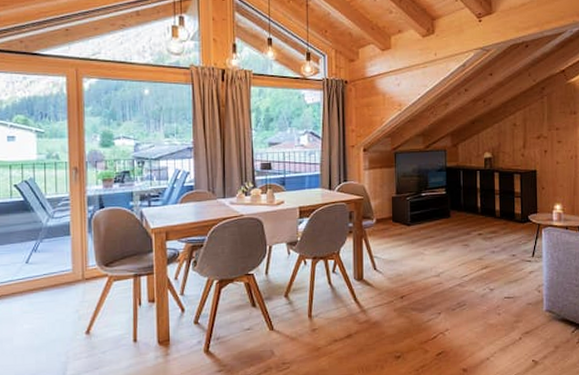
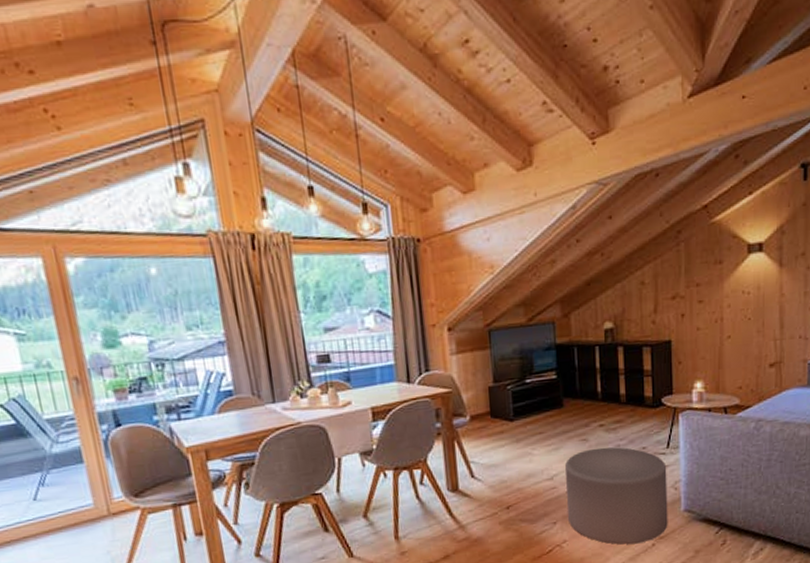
pouf: none [449,252,533,337] -> present [564,447,668,545]

